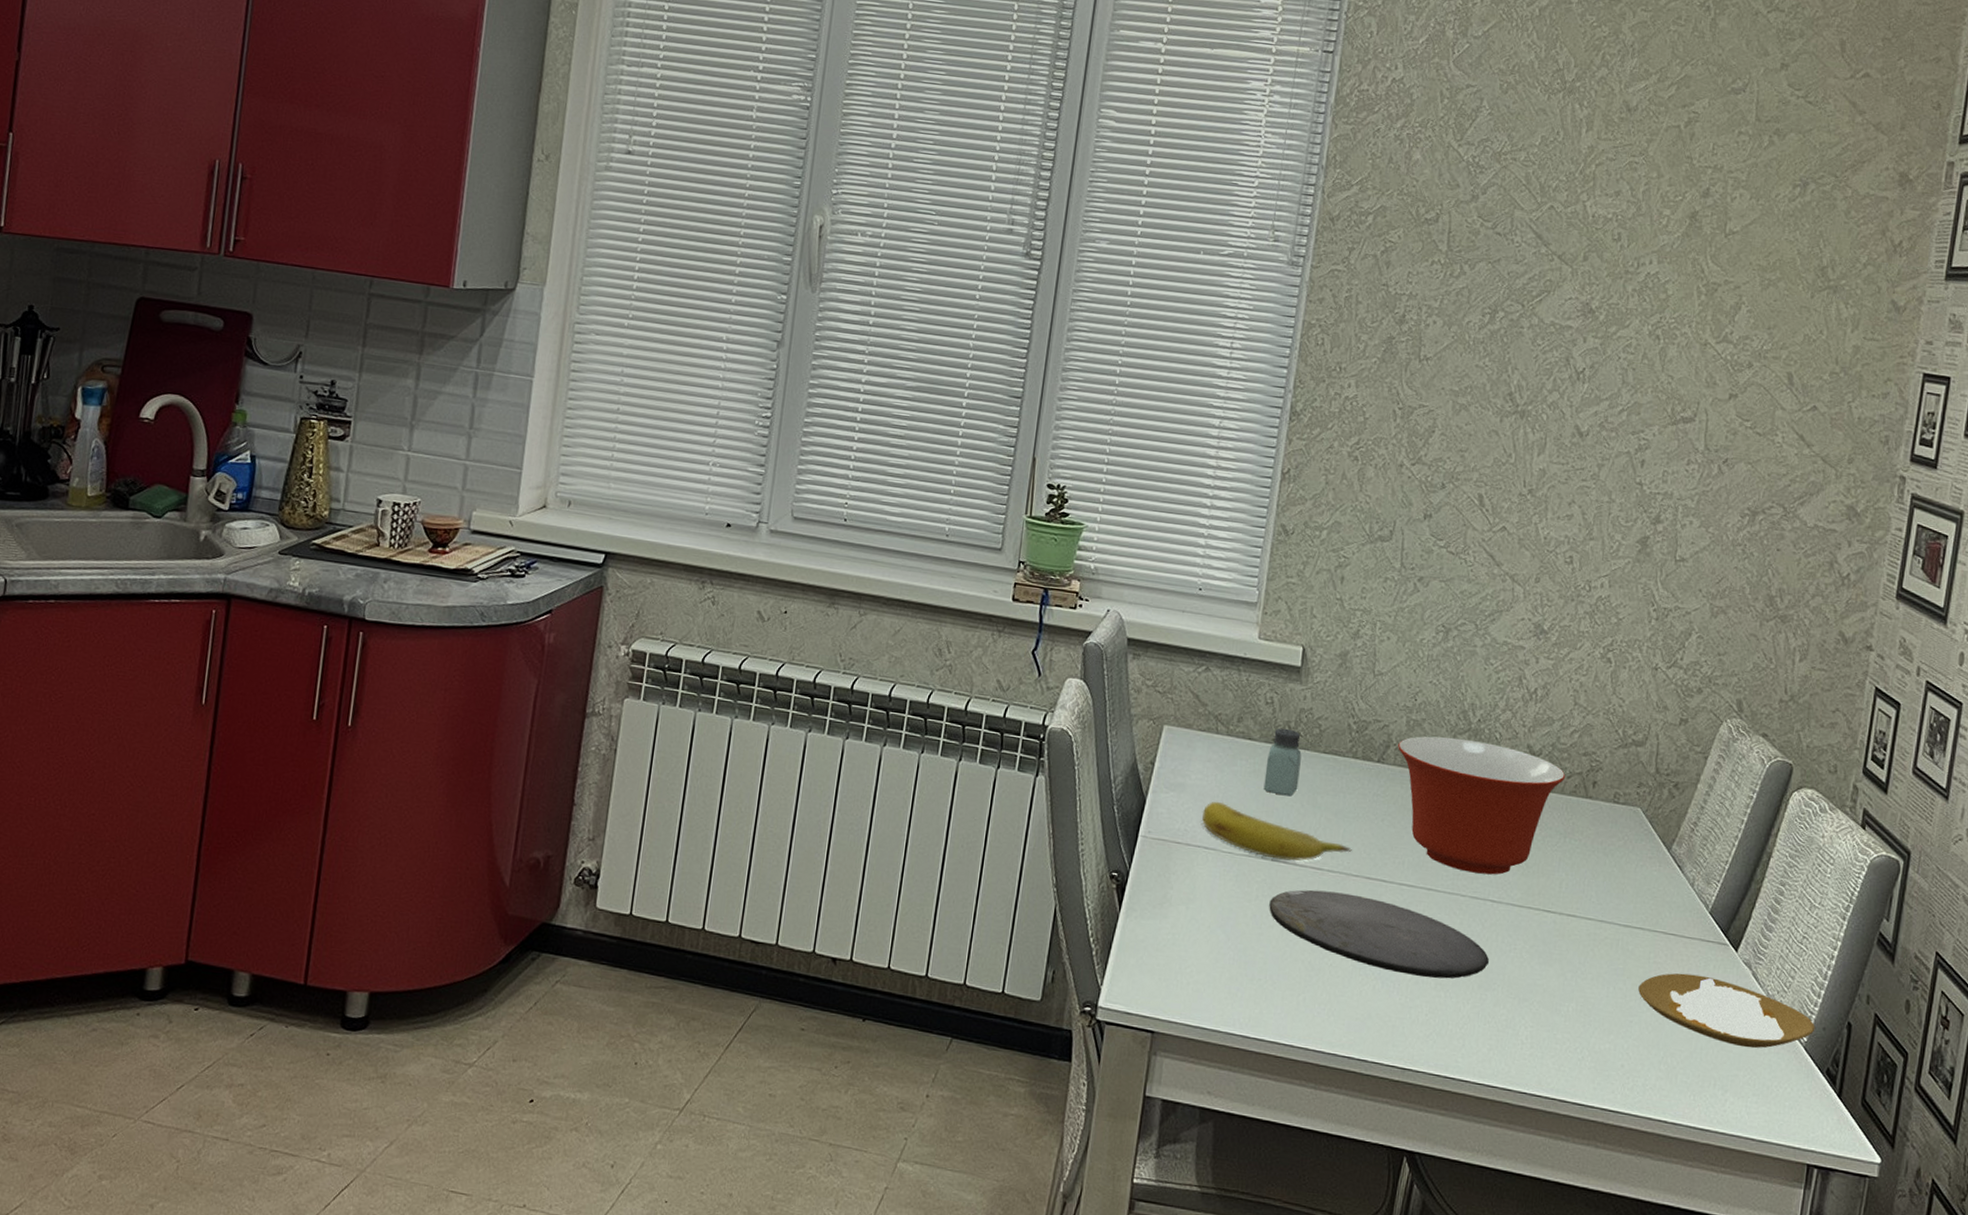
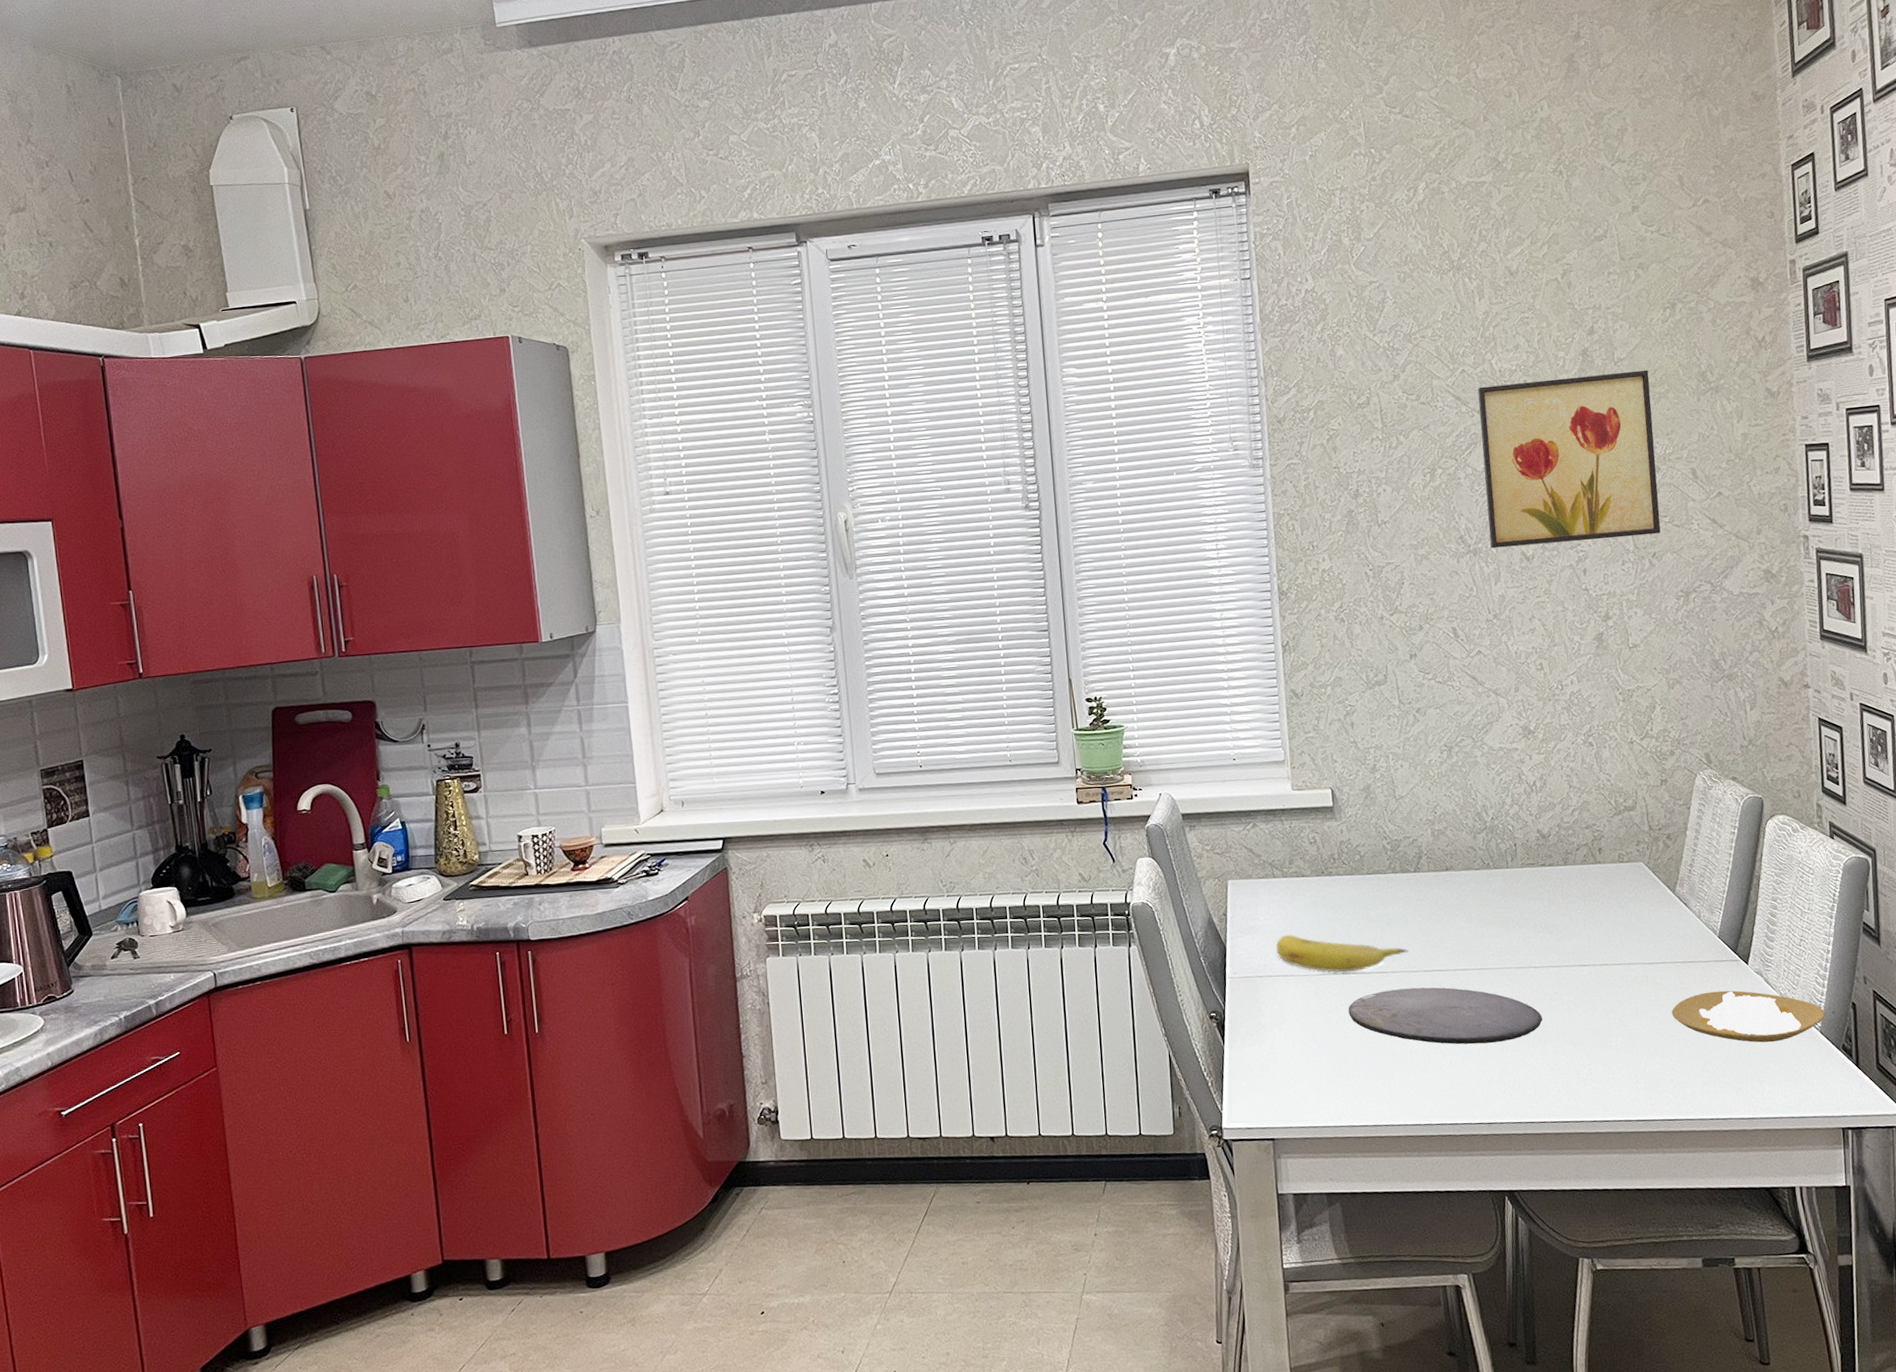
saltshaker: present [1263,728,1302,797] -> none [1320,860,1352,918]
mixing bowl: present [1398,736,1566,875] -> none [1428,835,1575,948]
wall art: none [1541,229,1762,439] -> present [1477,369,1661,549]

